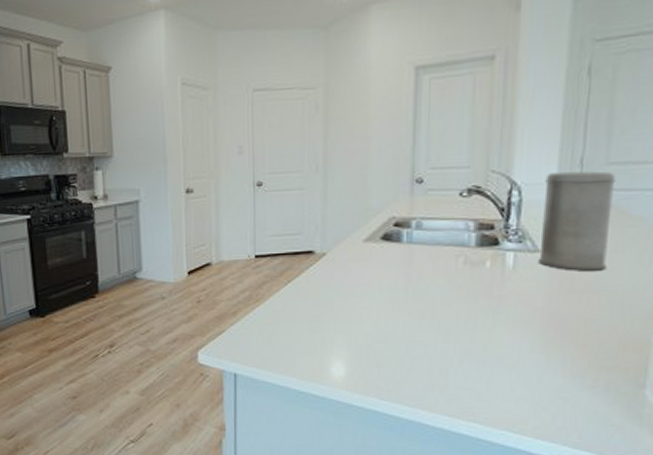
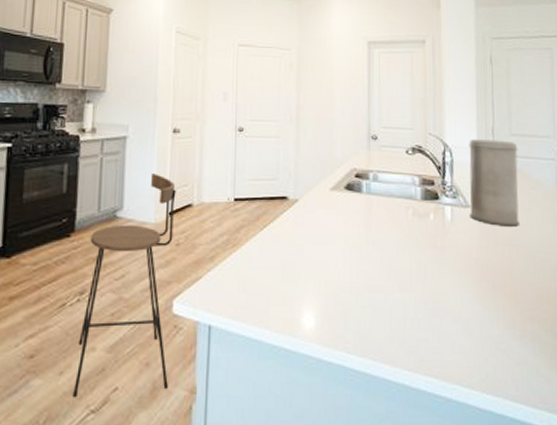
bar stool: none [113,235,198,431] -> present [72,173,176,398]

